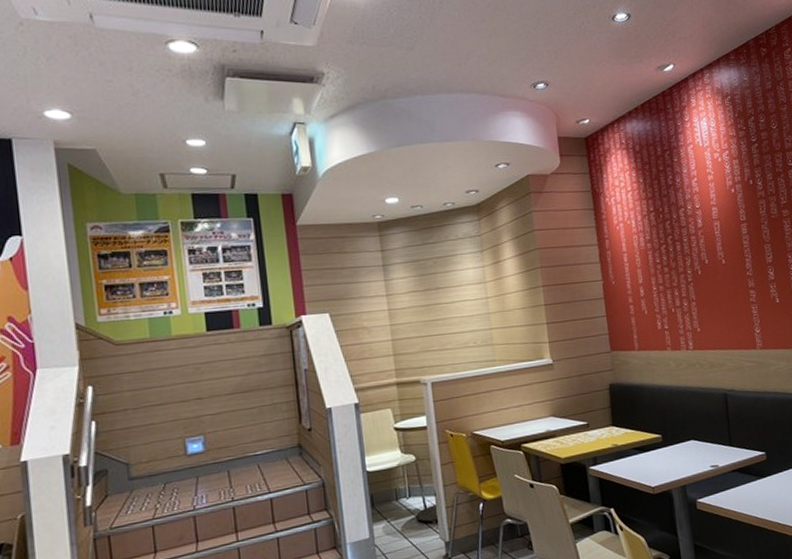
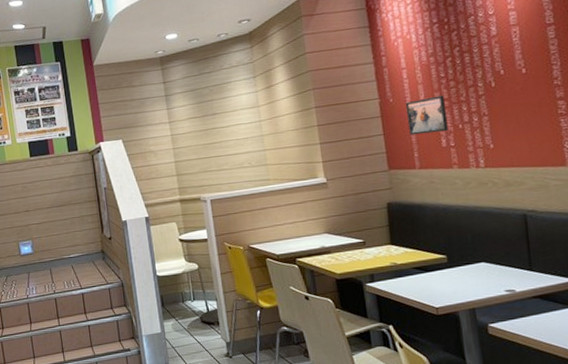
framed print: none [626,280,663,318] -> present [405,95,449,136]

